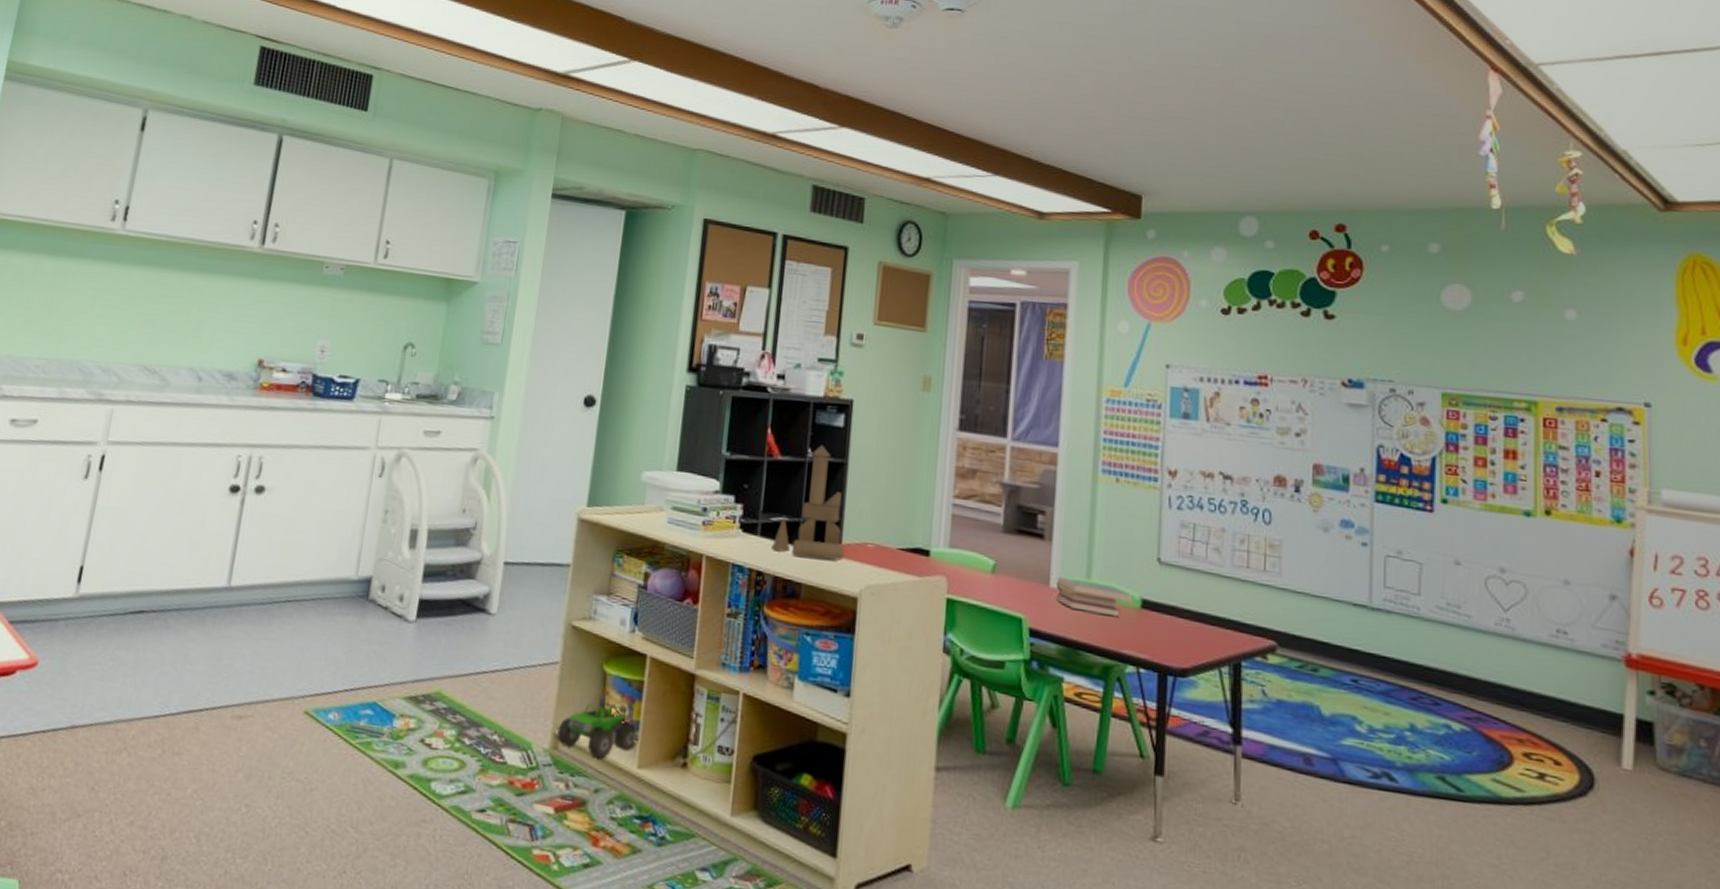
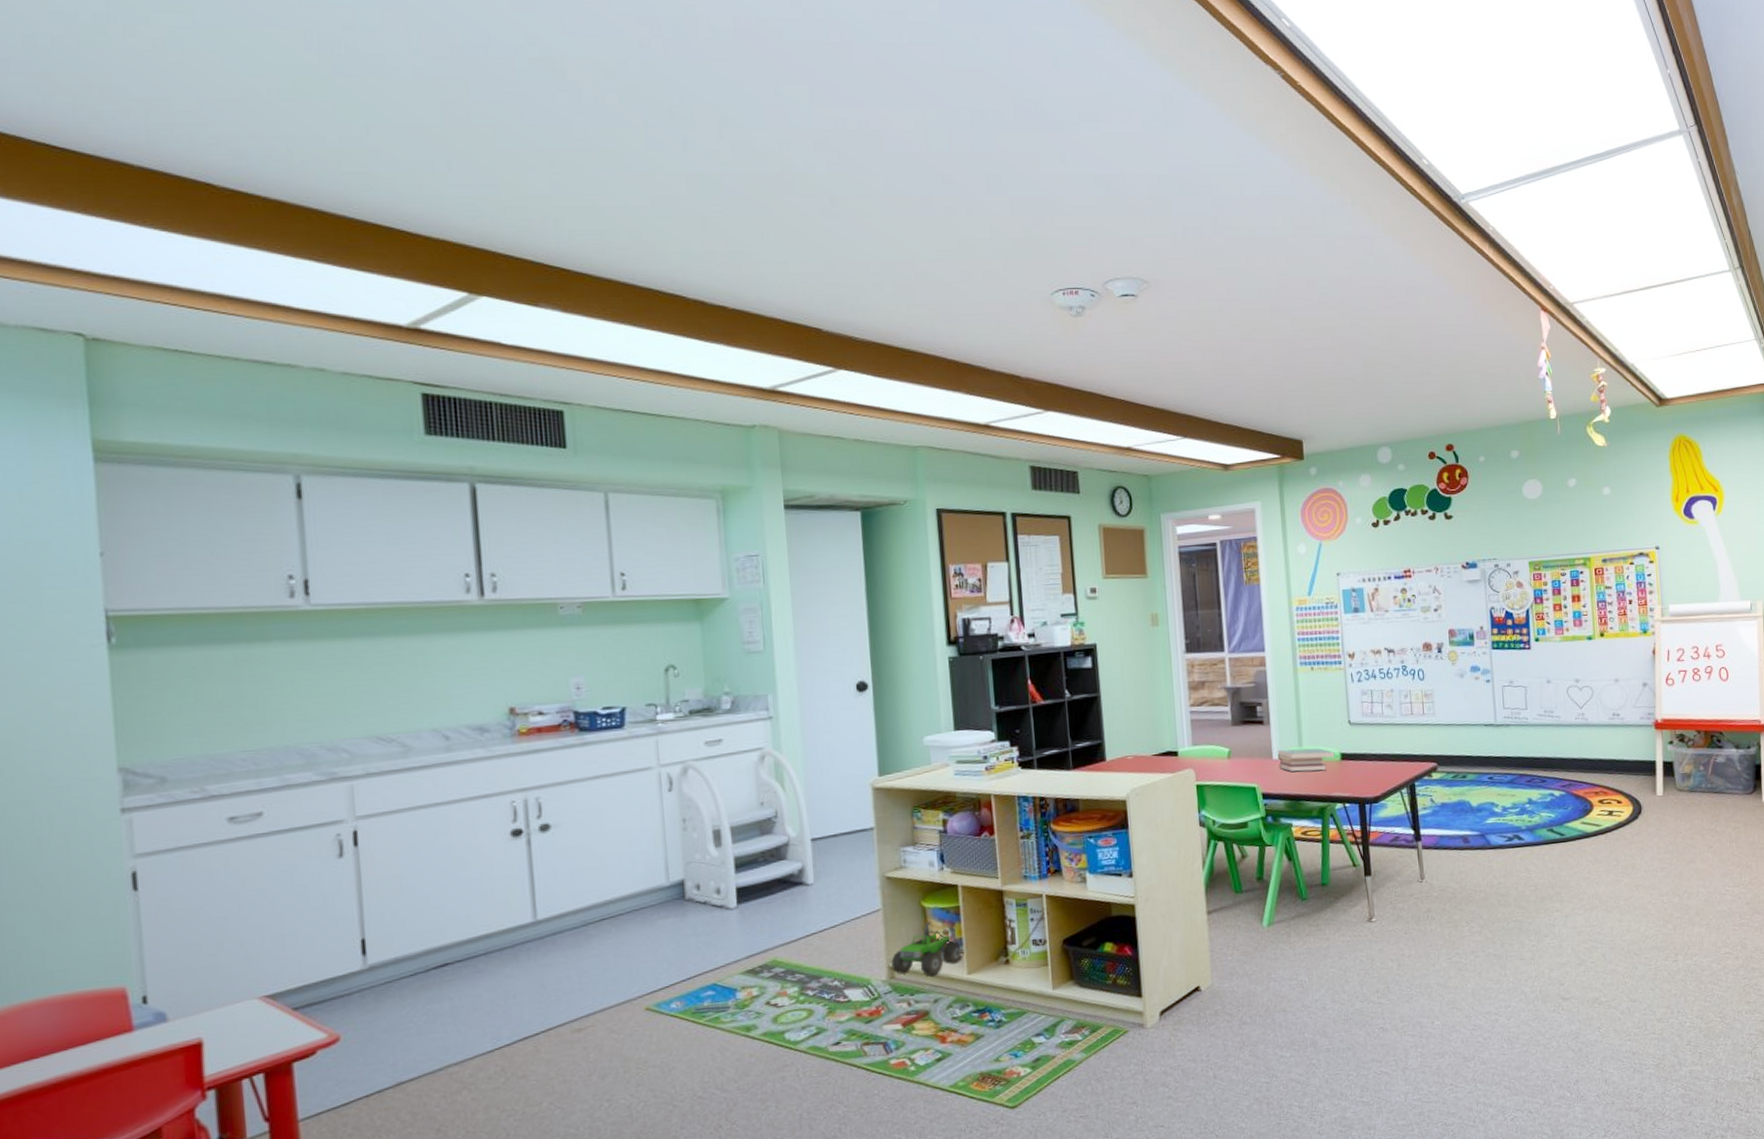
toy blocks: present [771,445,845,561] -> none [1048,685,1110,780]

